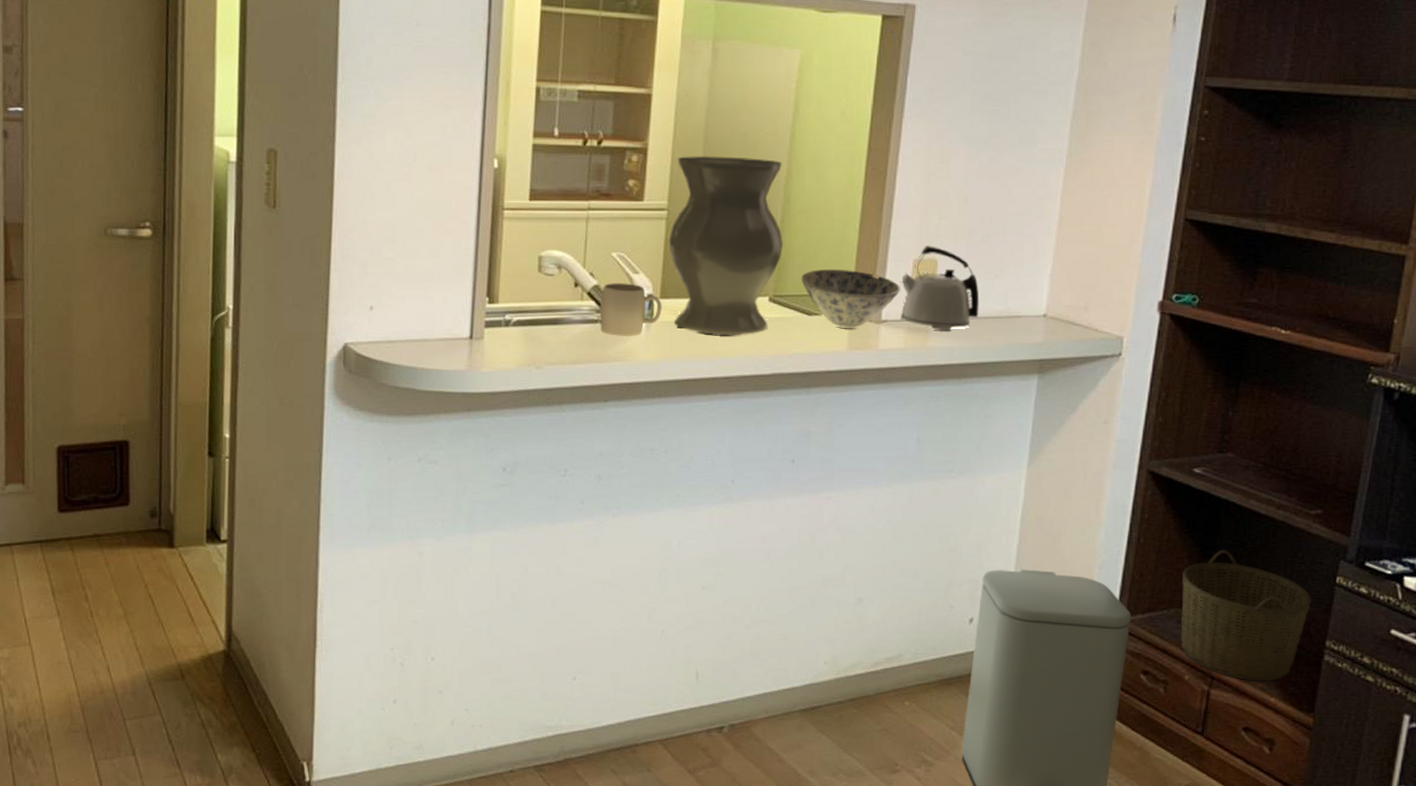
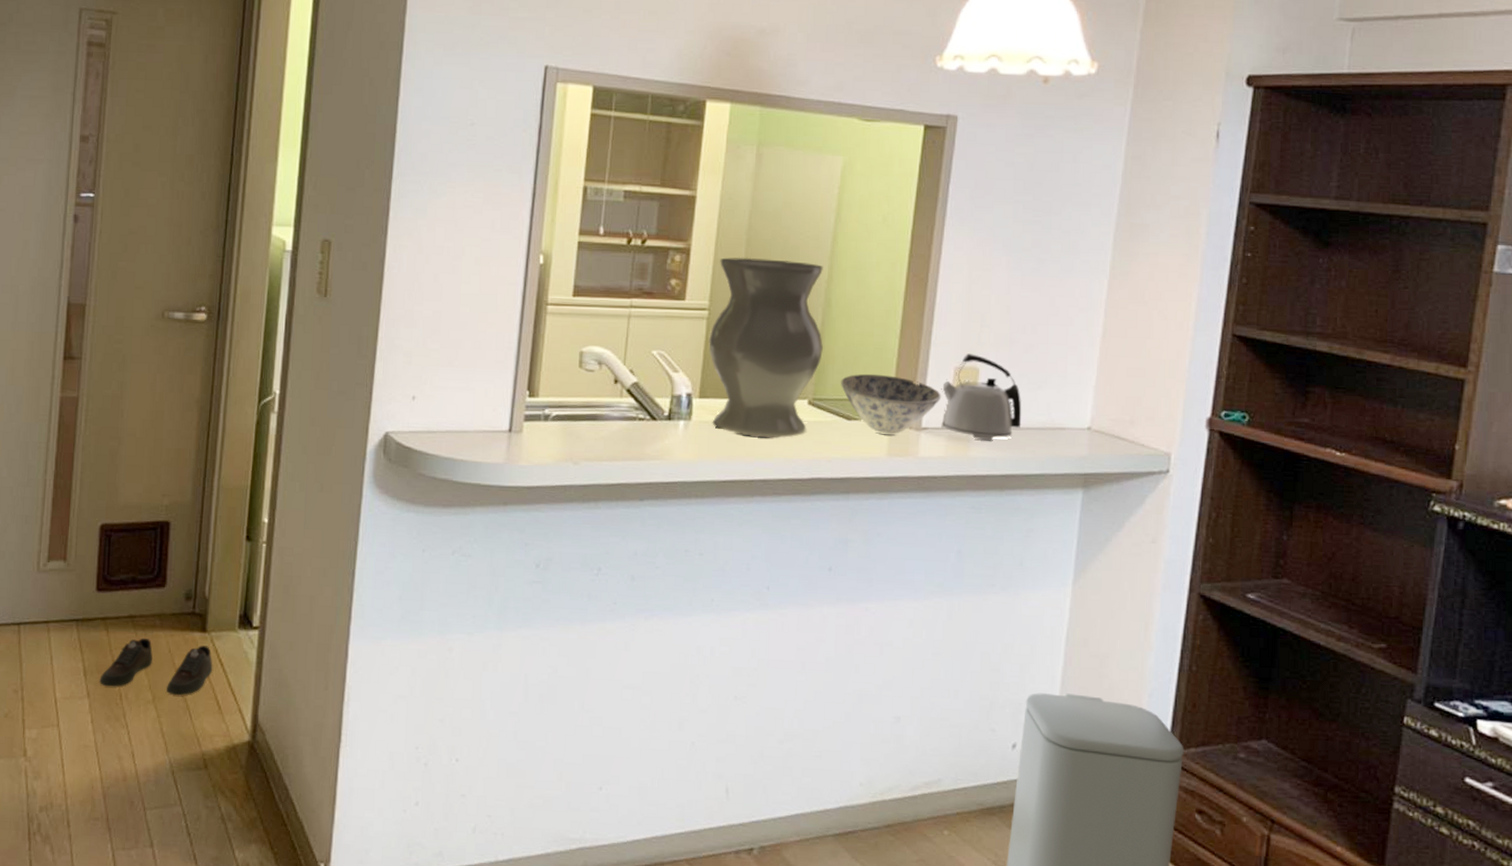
shoe: none [68,555,183,609] -> present [99,637,213,695]
mug: present [600,283,662,336] -> none [638,381,701,435]
basket: present [1181,550,1312,681] -> none [1238,682,1378,829]

